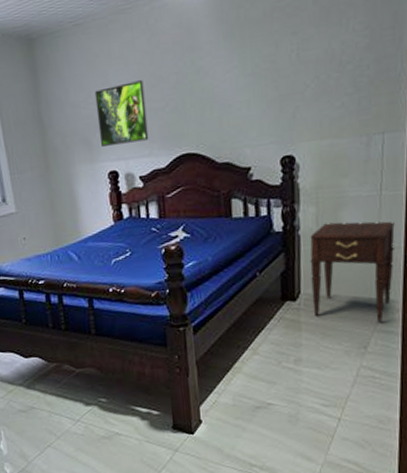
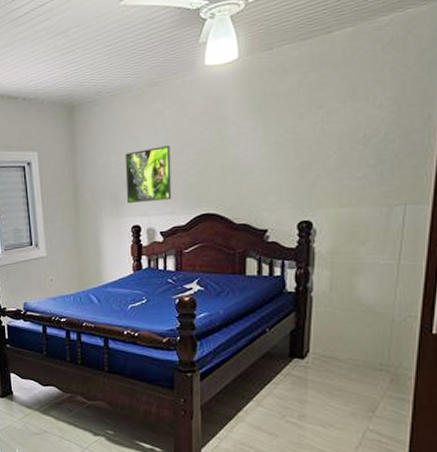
nightstand: present [310,221,395,322] -> none [321,287,412,388]

